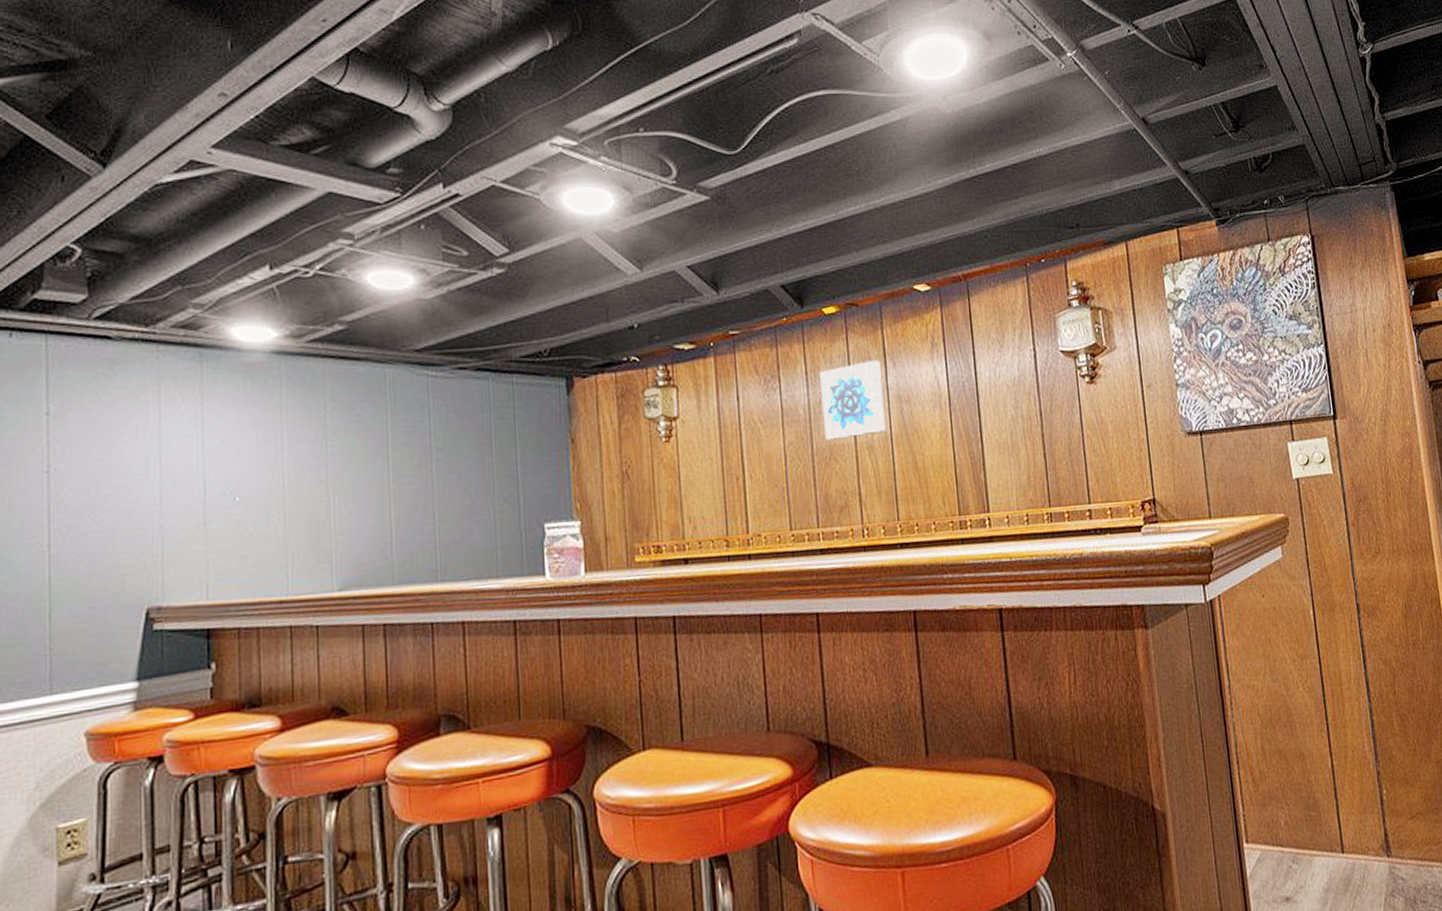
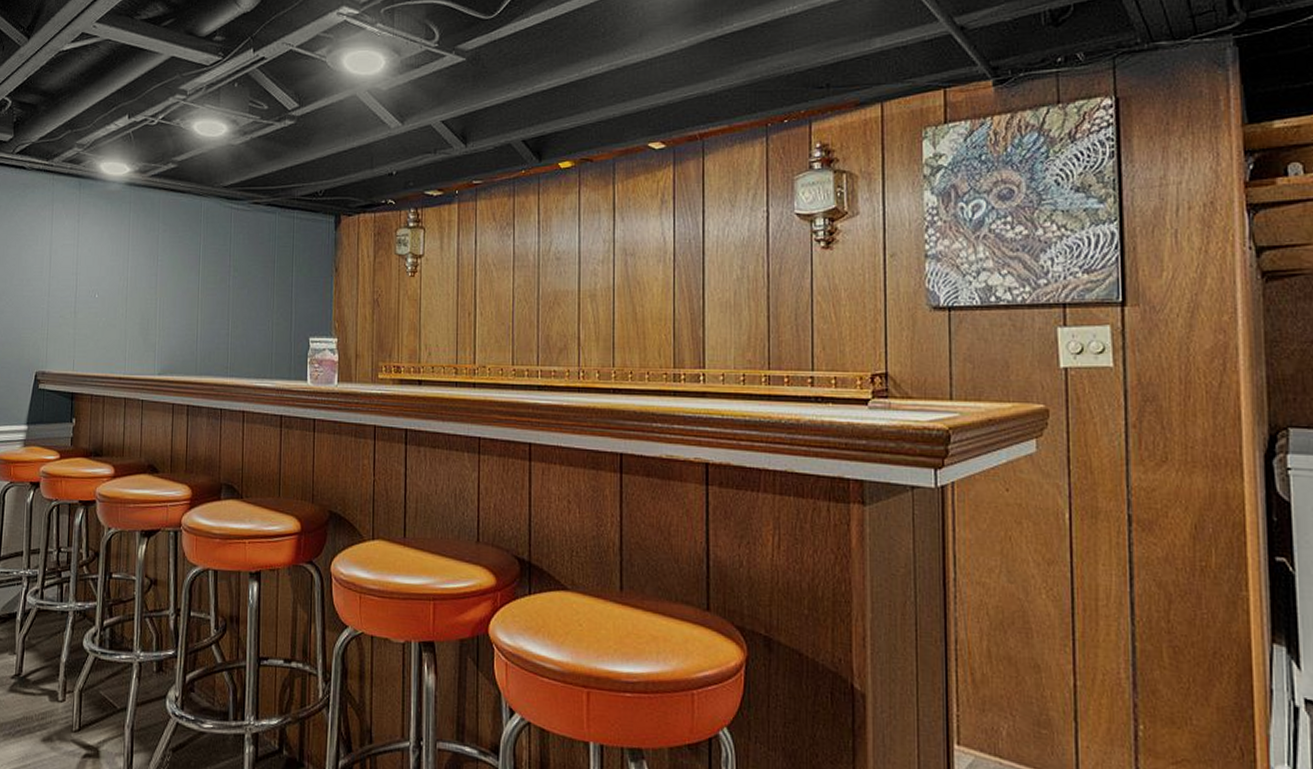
wall art: present [819,360,886,440] -> none [550,214,609,286]

